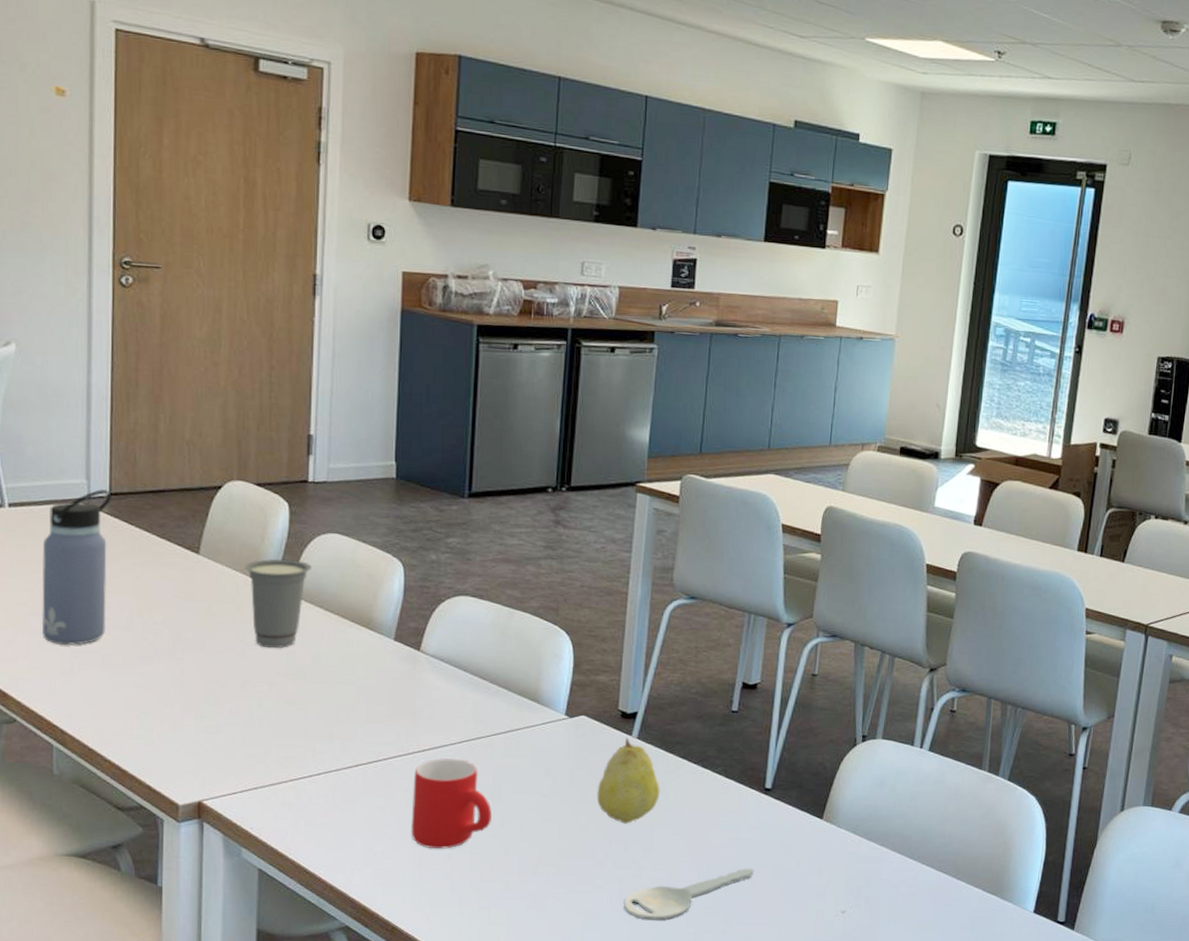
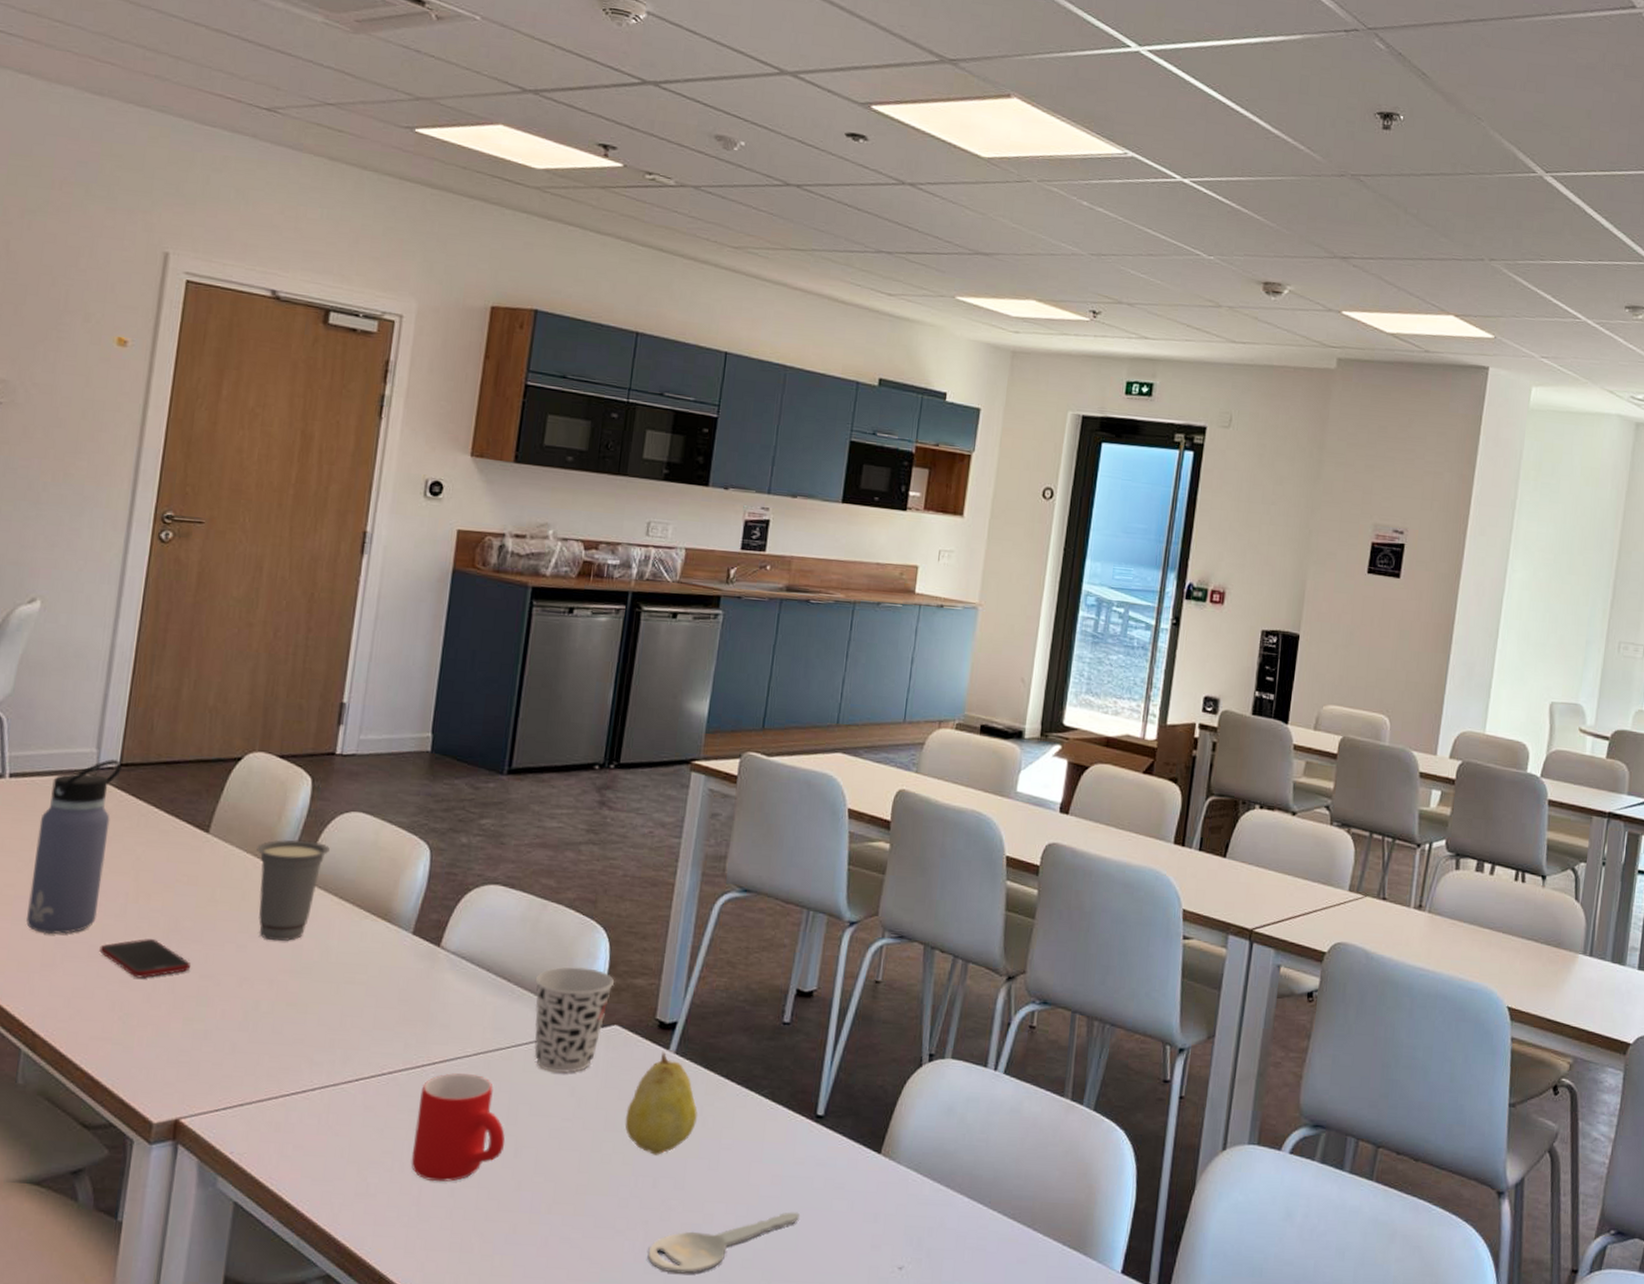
cell phone: none [112,648,196,682] -> present [99,939,190,979]
cup: none [508,666,580,757] -> present [534,967,615,1073]

